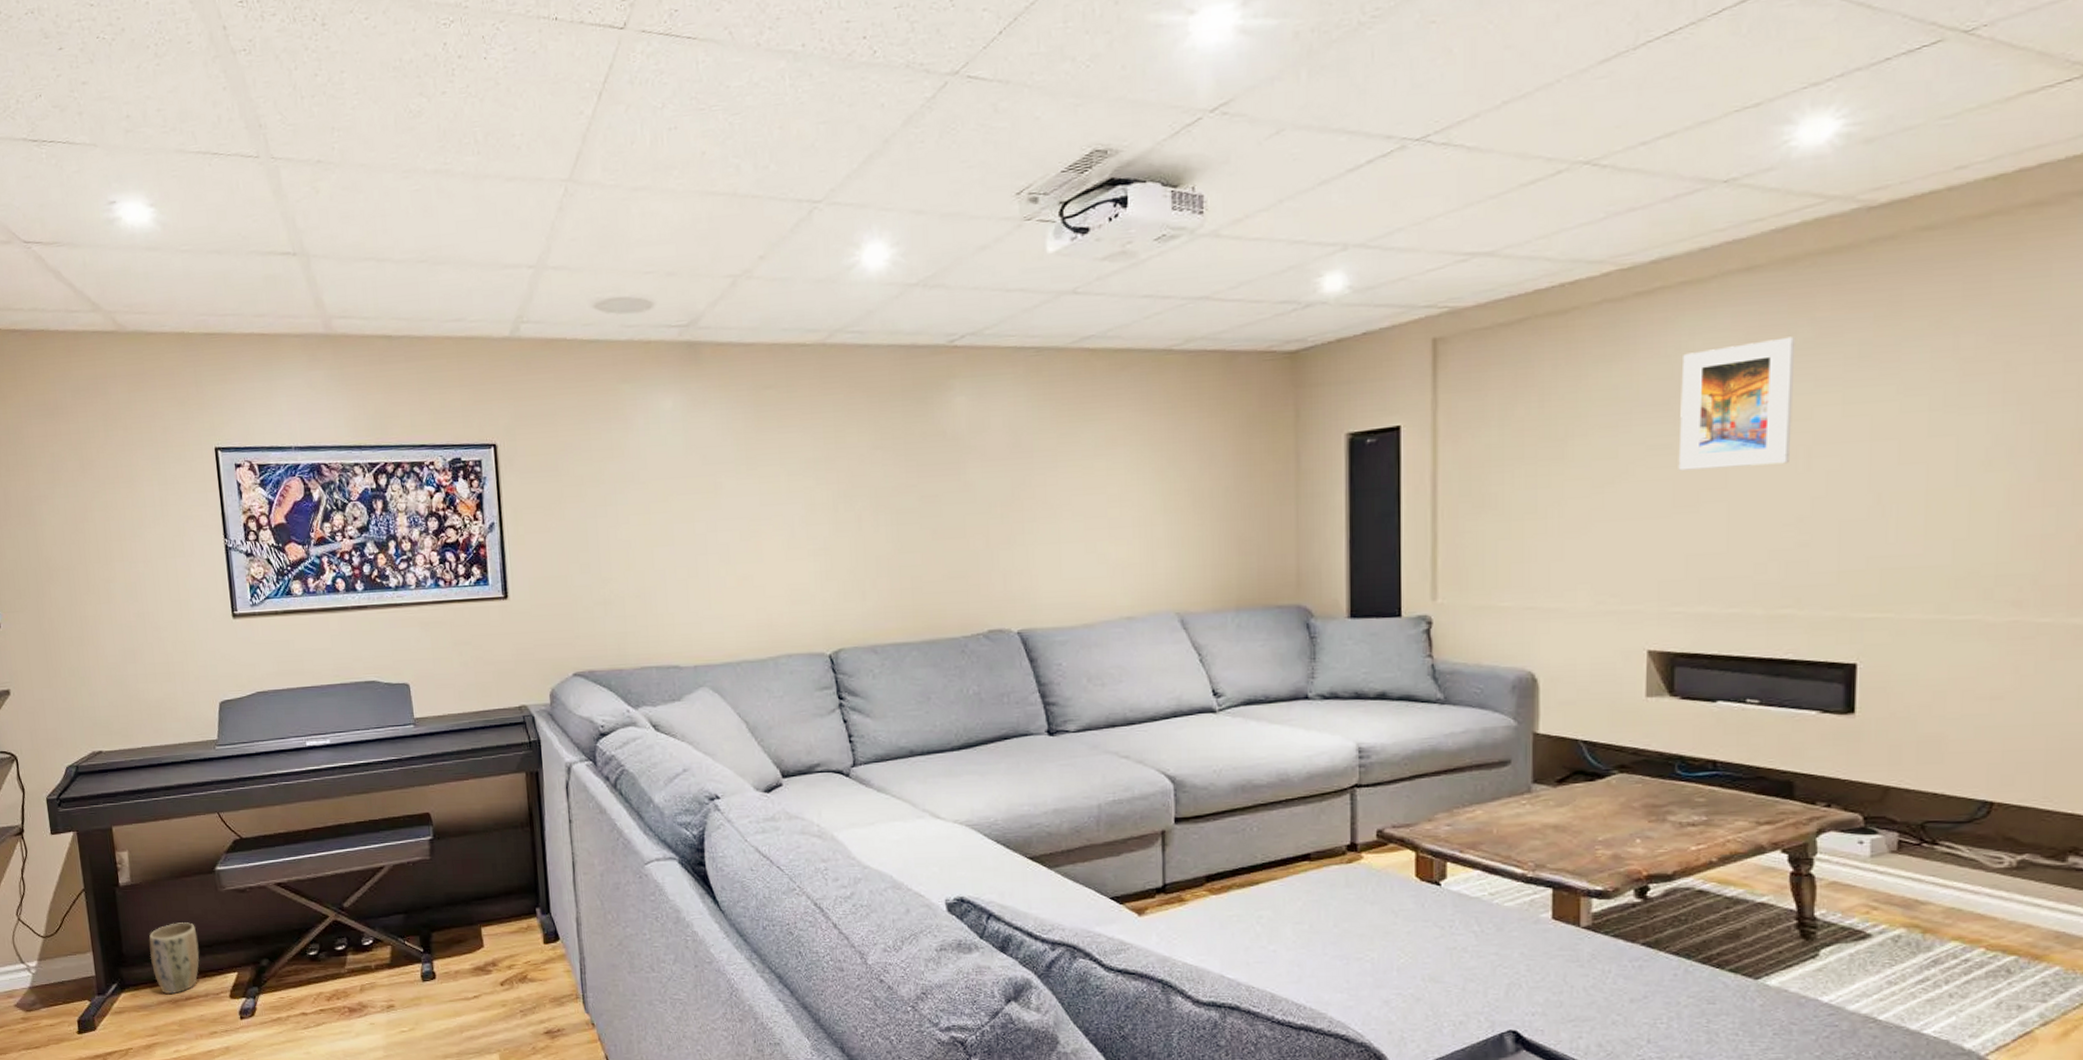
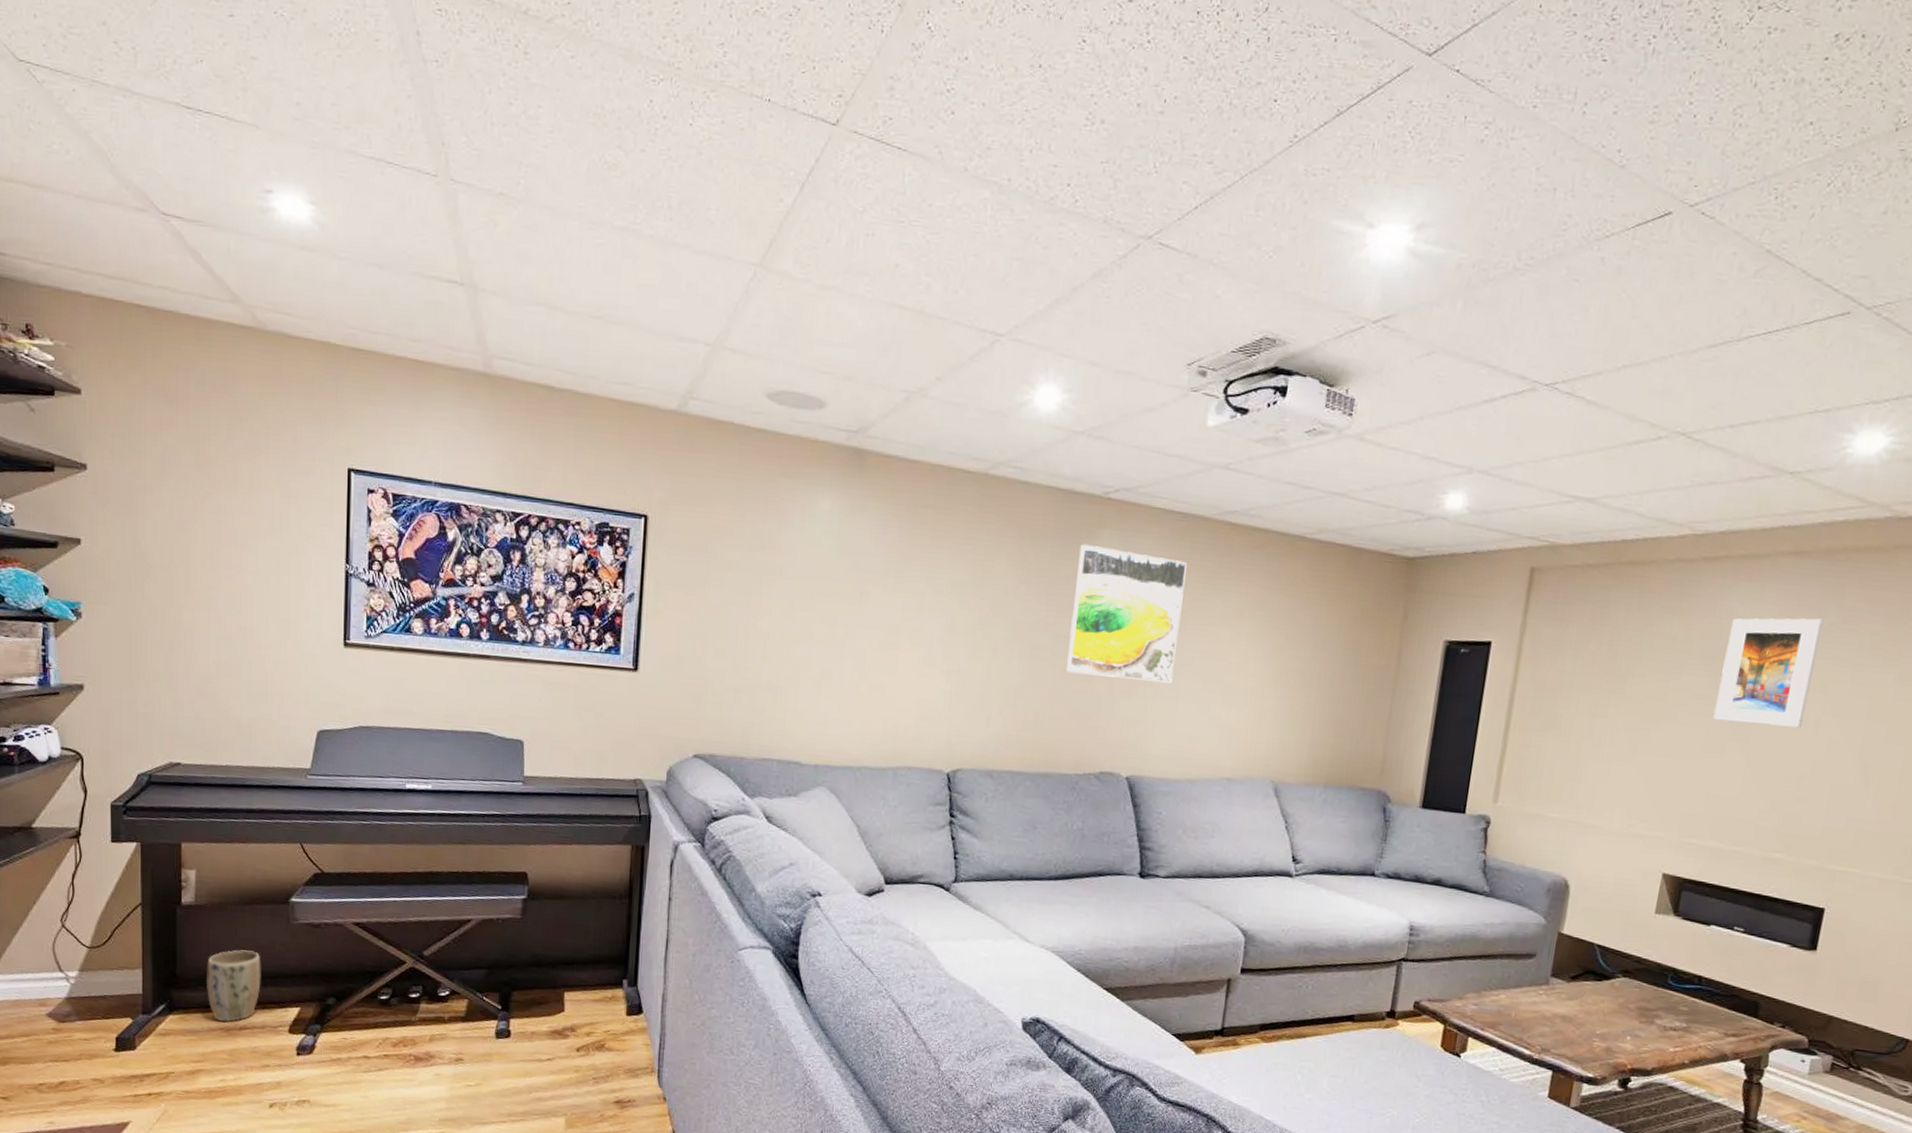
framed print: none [932,397,1051,533] -> present [1066,543,1187,684]

